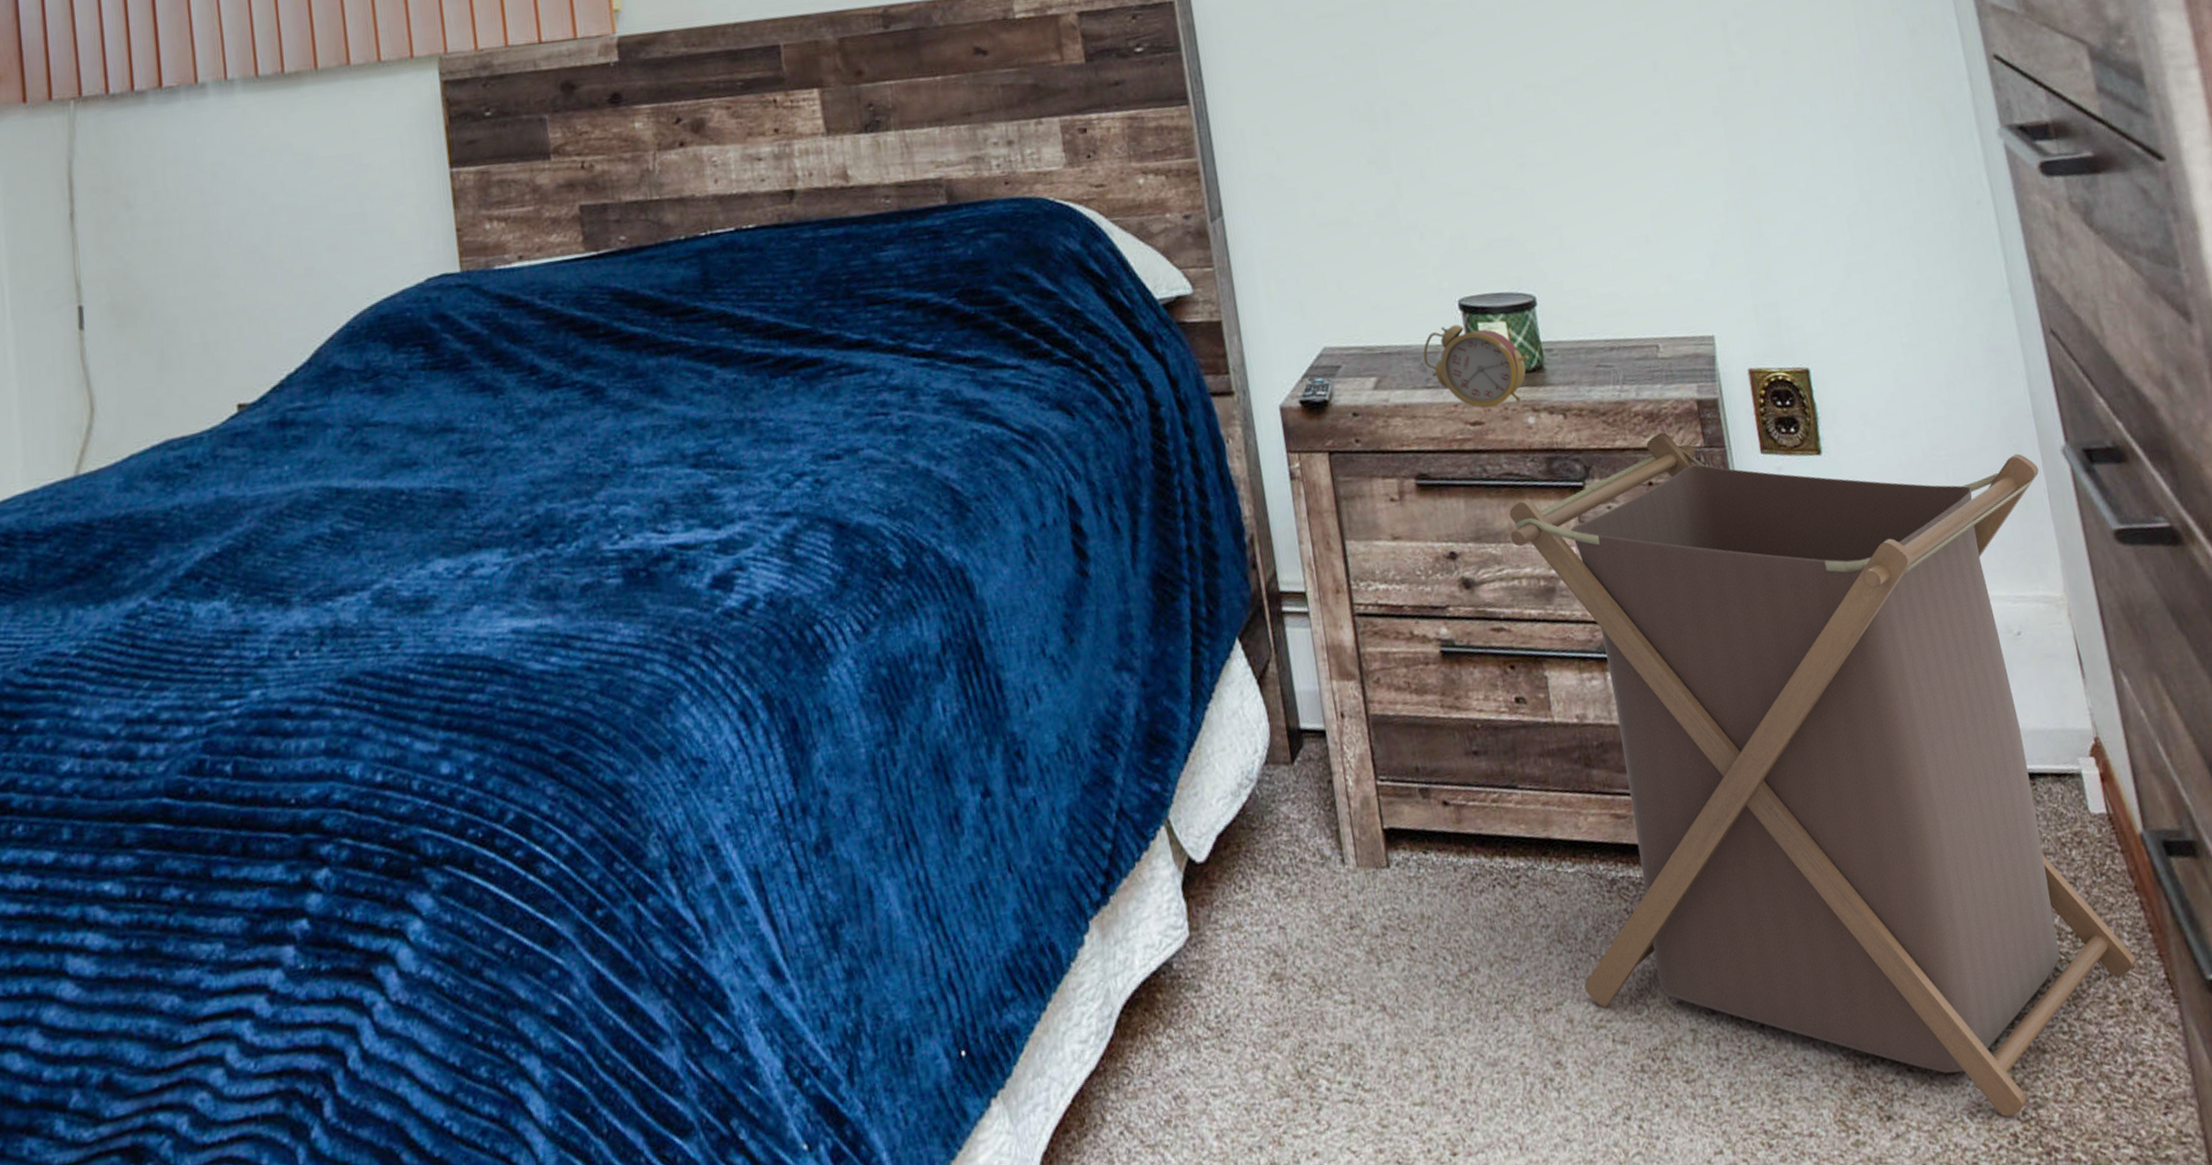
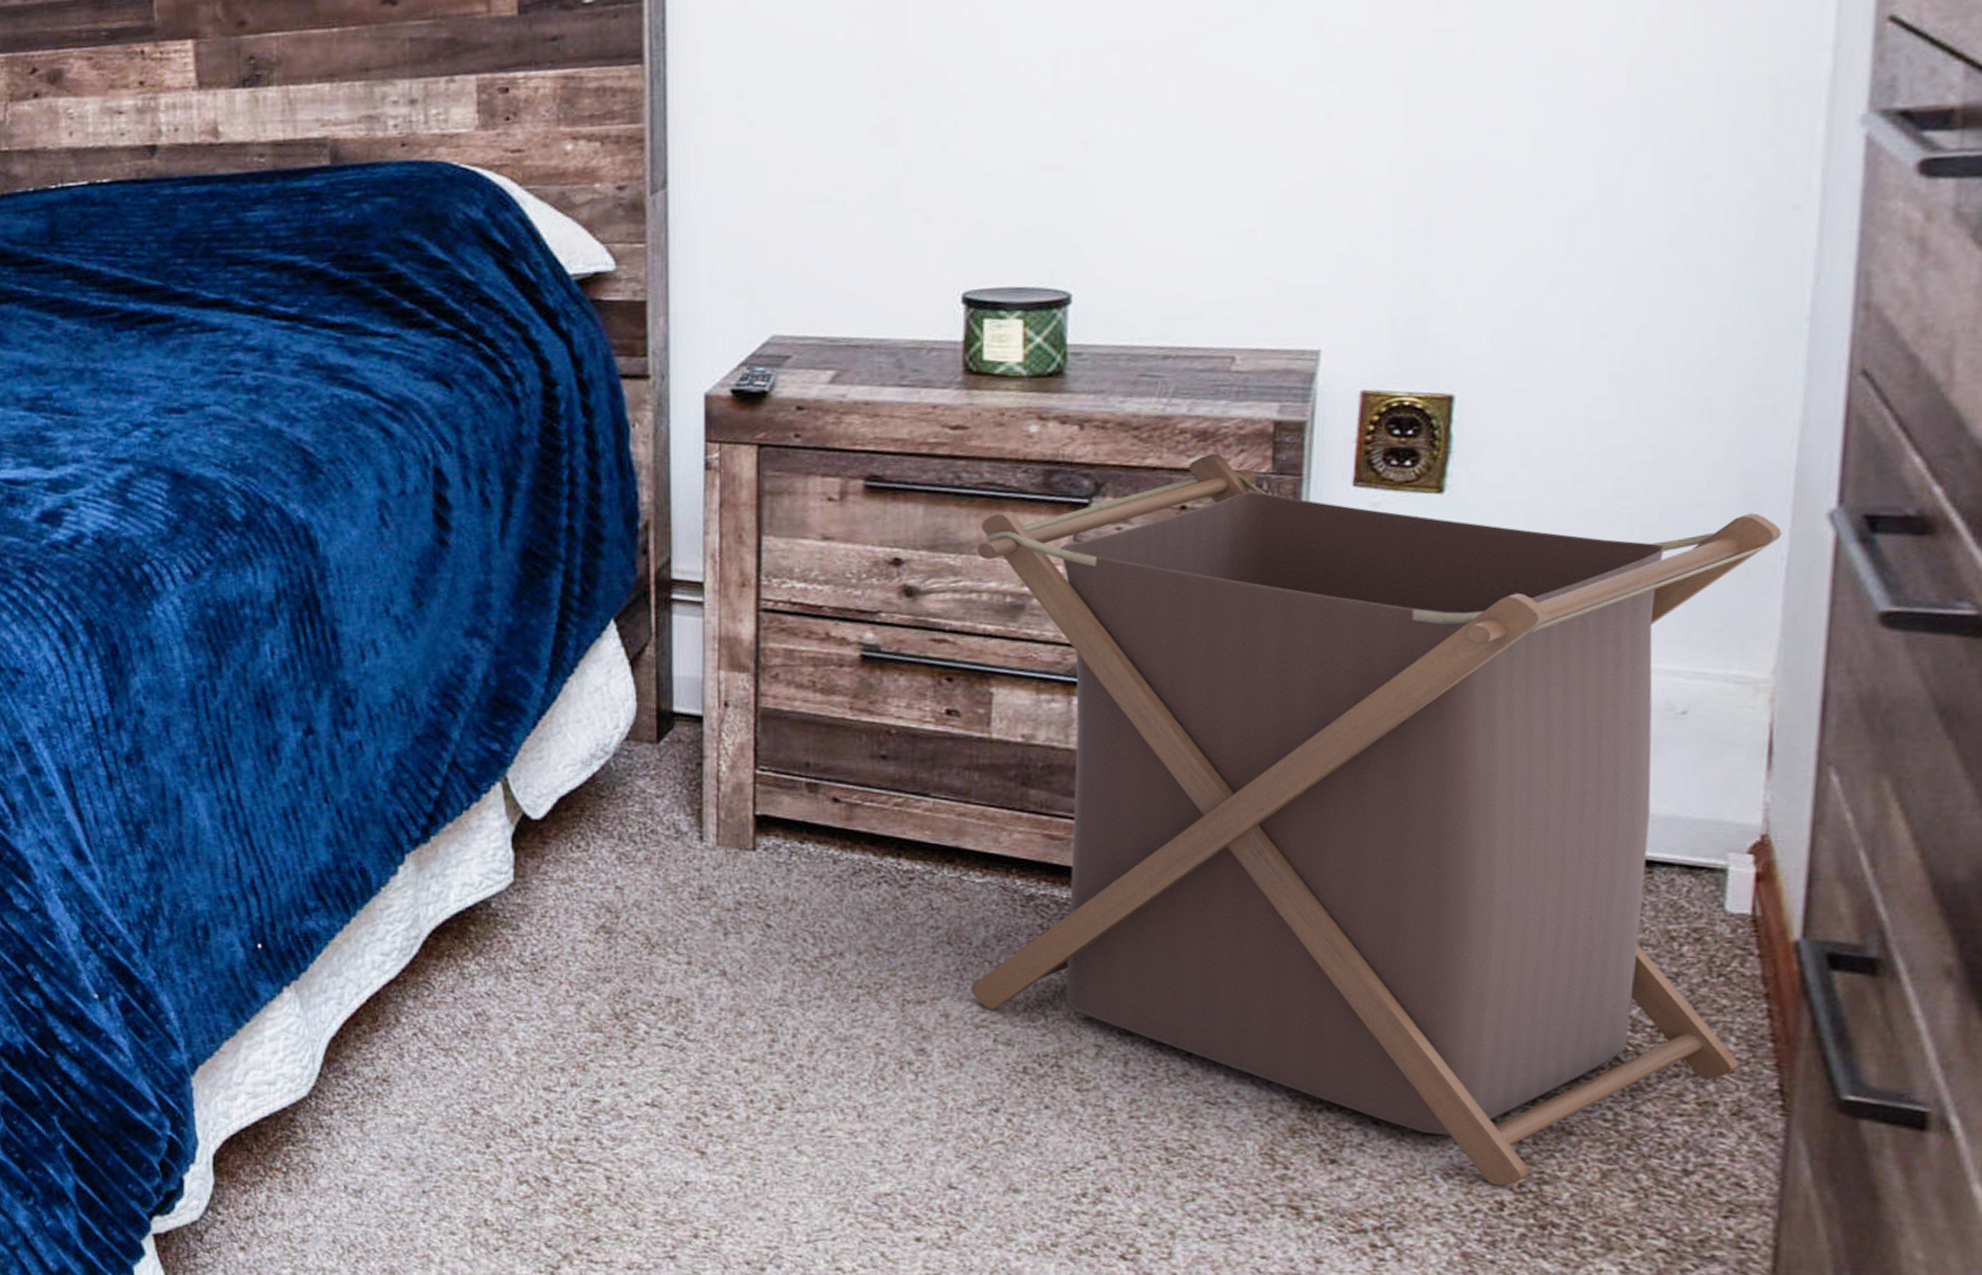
alarm clock: present [1423,324,1530,409] -> none [902,319,1047,413]

